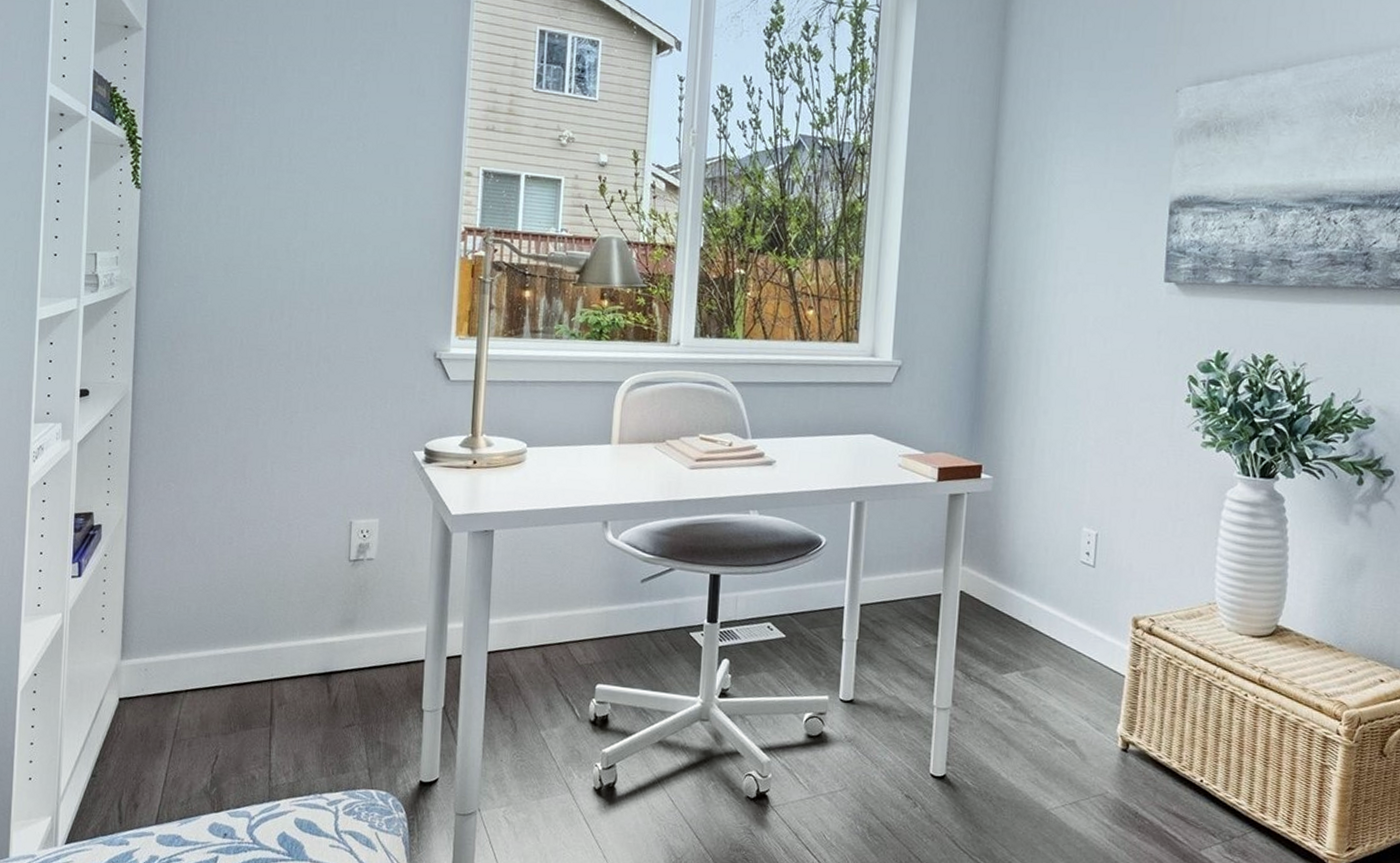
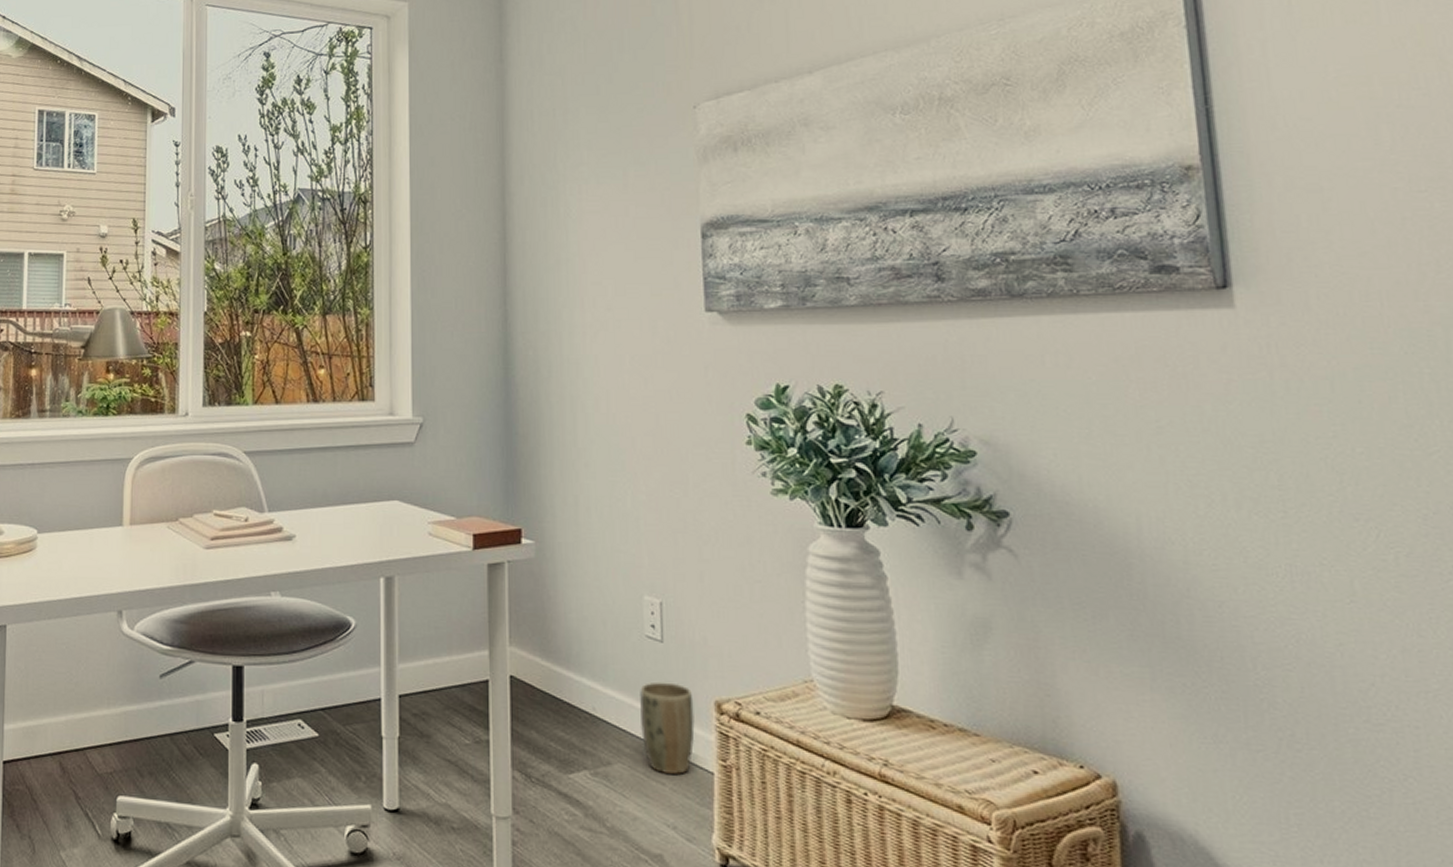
plant pot: none [1067,600,1115,676] -> present [640,681,695,774]

